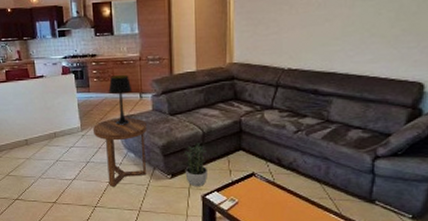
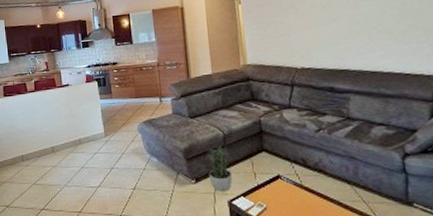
side table: present [93,117,148,187] -> none [116,121,170,194]
table lamp: present [108,74,133,125] -> none [129,80,153,130]

